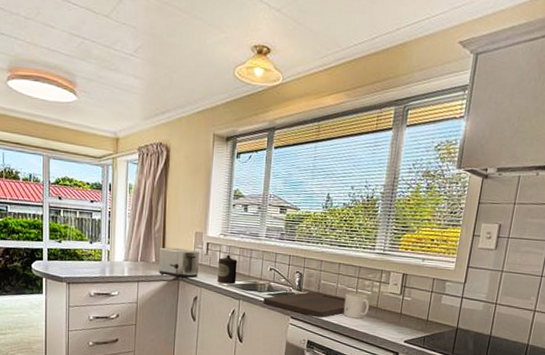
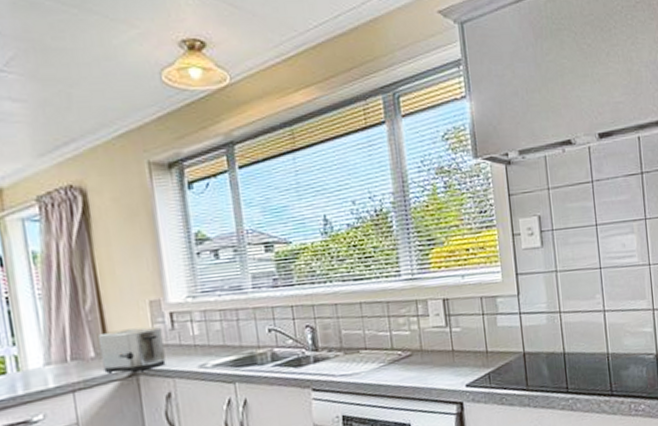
canister: present [217,255,238,284] -> none [192,323,224,366]
cutting board: present [263,292,367,318] -> none [268,346,408,383]
mug: present [343,292,370,319] -> none [377,336,413,372]

